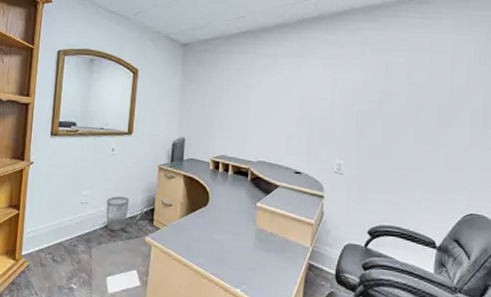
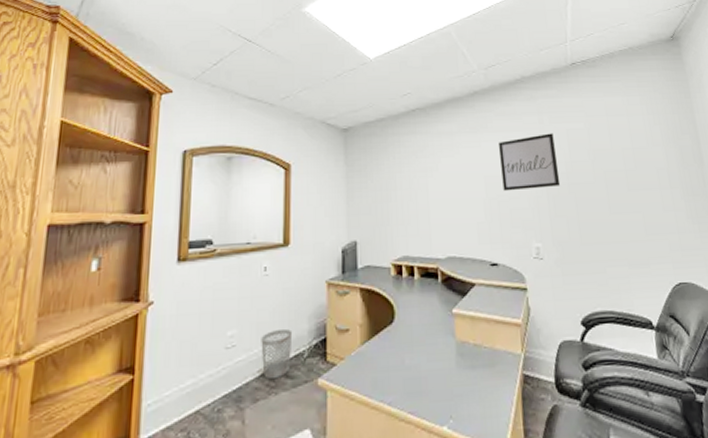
wall art: none [316,64,373,114] -> present [499,133,561,192]

